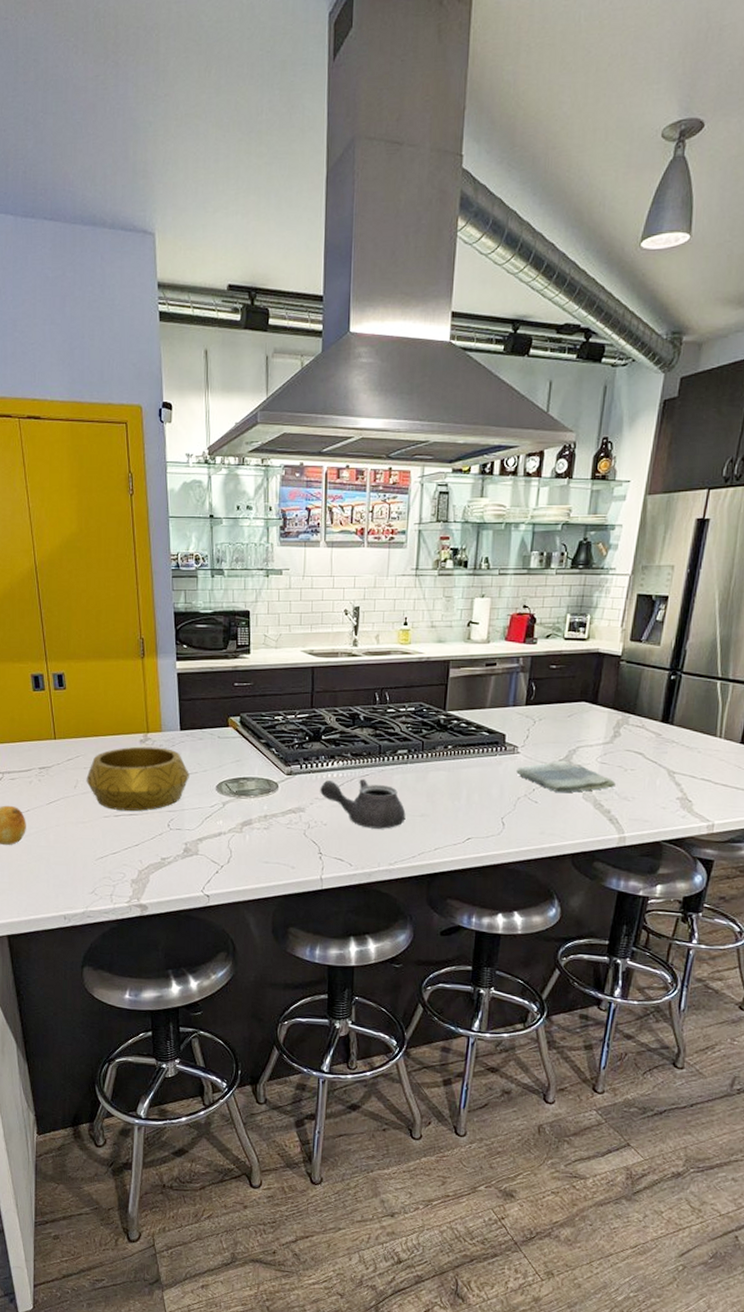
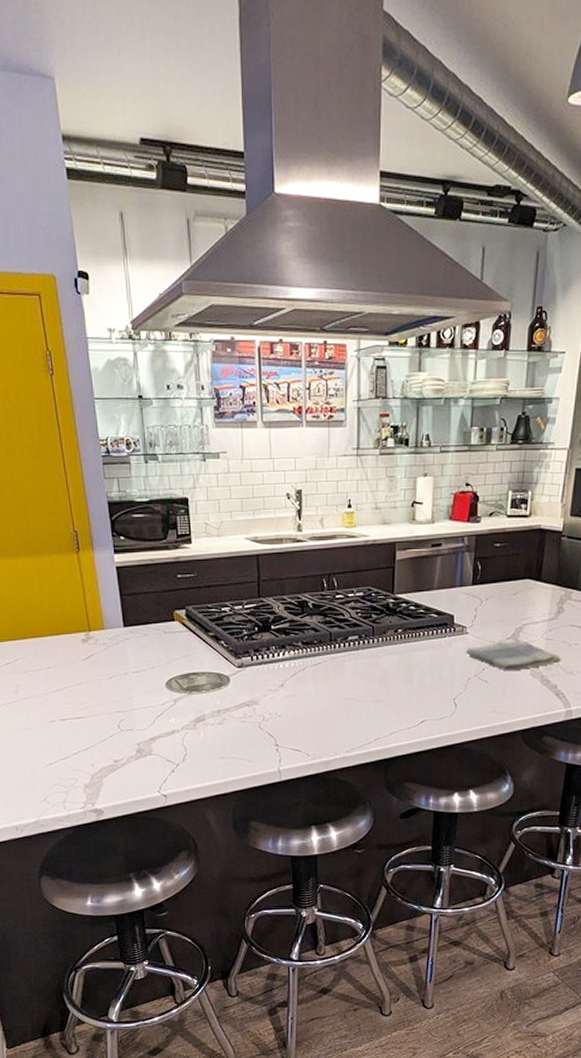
decorative bowl: present [86,746,189,812] -> none [27,646,137,715]
teapot: present [320,778,406,829] -> none [273,667,360,717]

